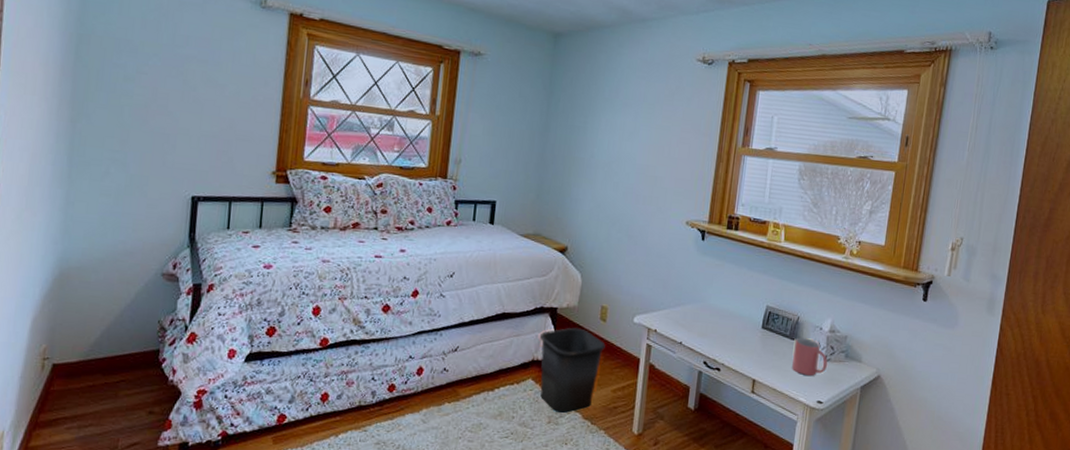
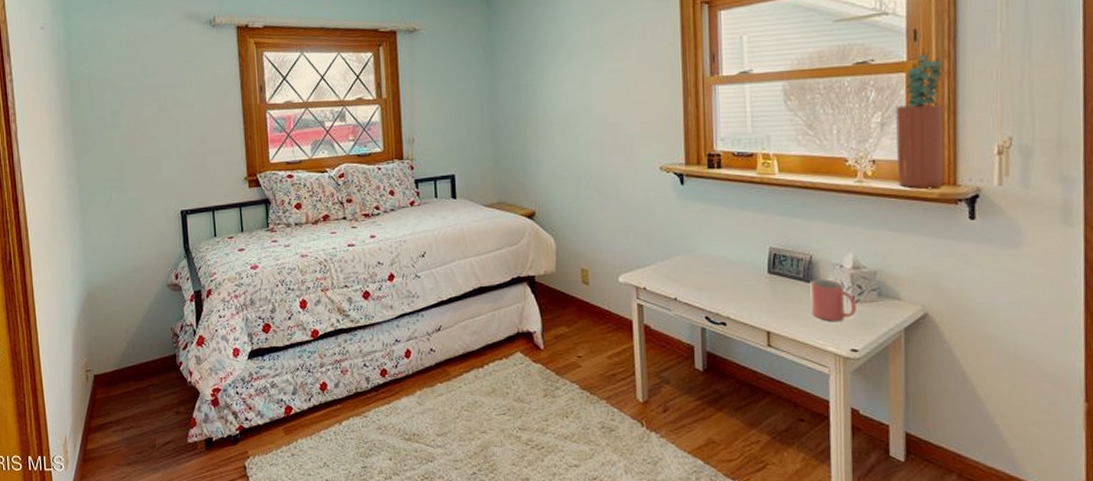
waste bin: present [540,327,606,413] -> none [522,294,592,384]
vase: none [874,153,923,272] -> present [896,48,945,189]

